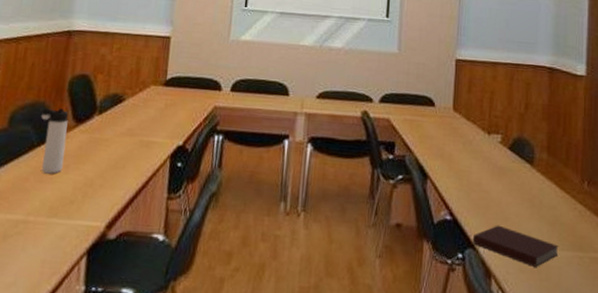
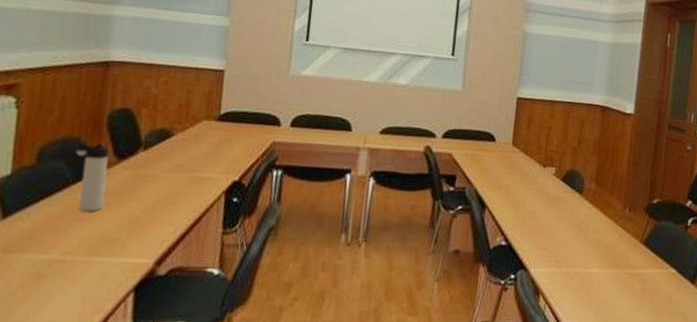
notebook: present [472,225,559,267] -> none [524,248,601,284]

